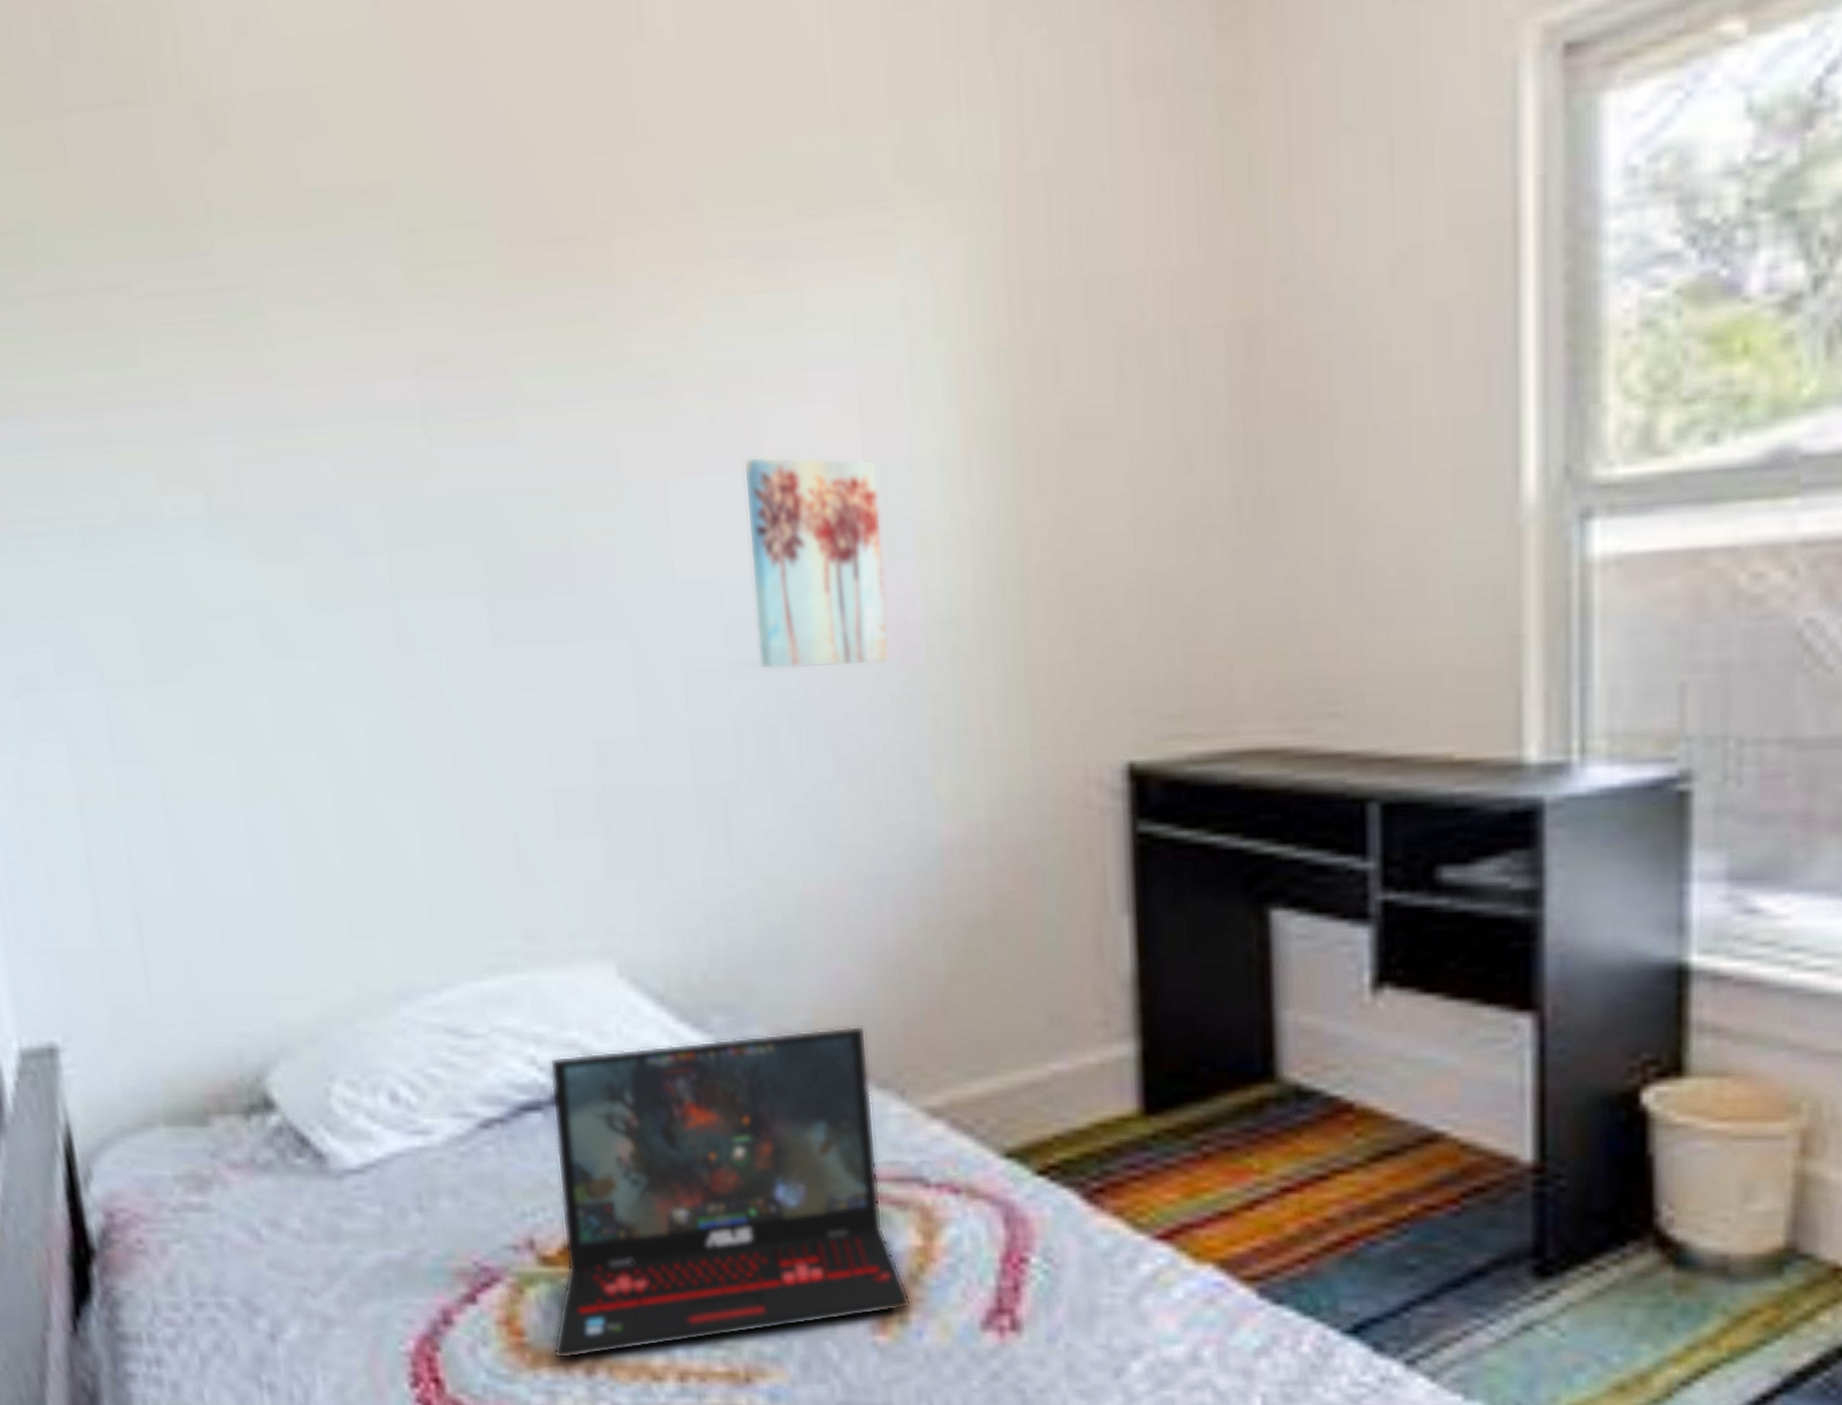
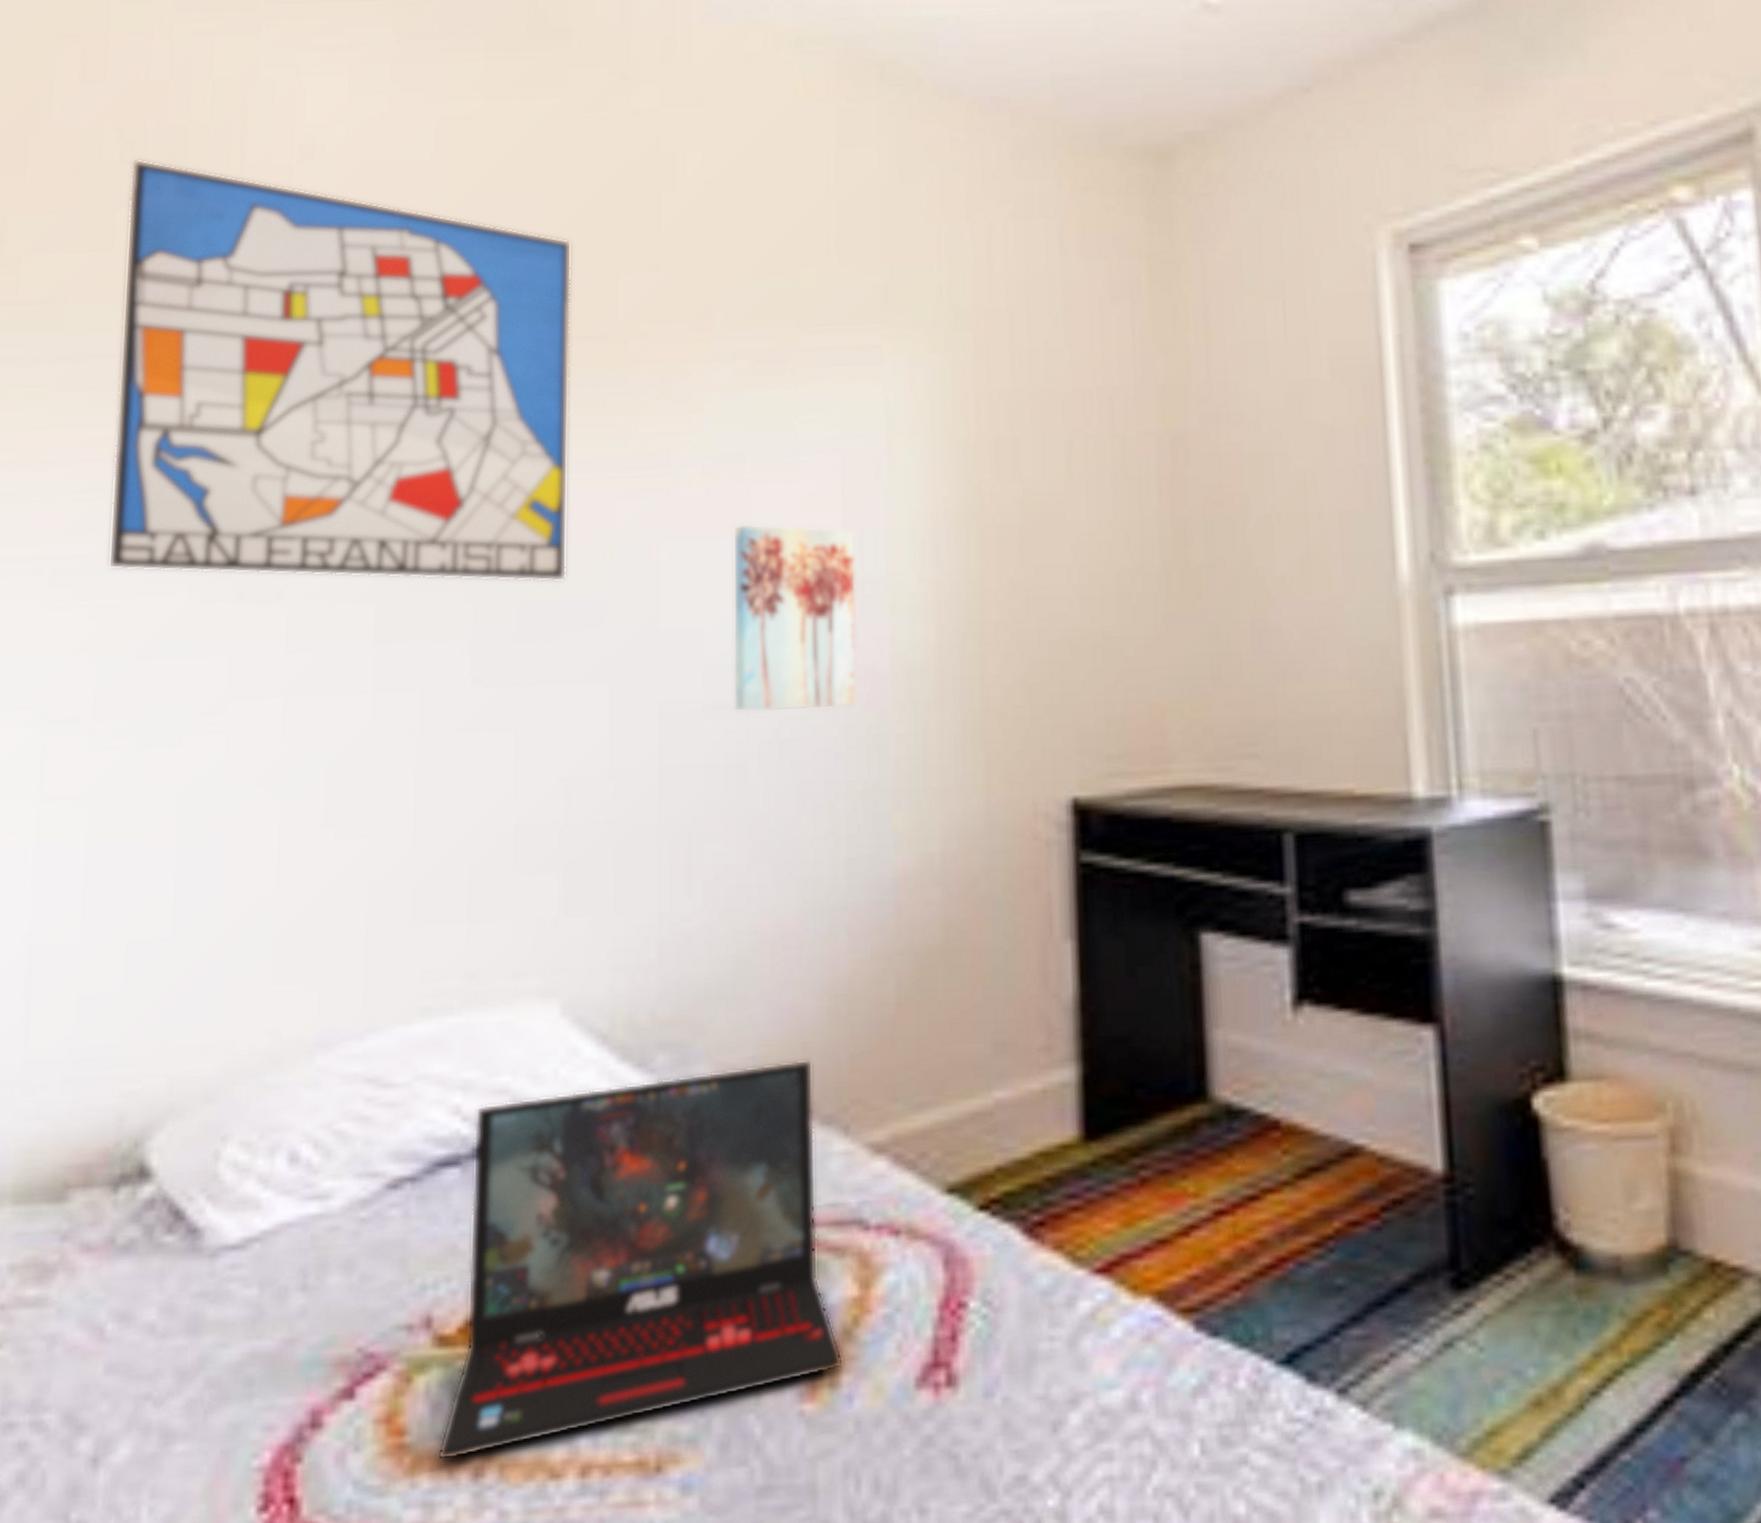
wall art: none [66,51,575,530] -> present [108,159,572,582]

